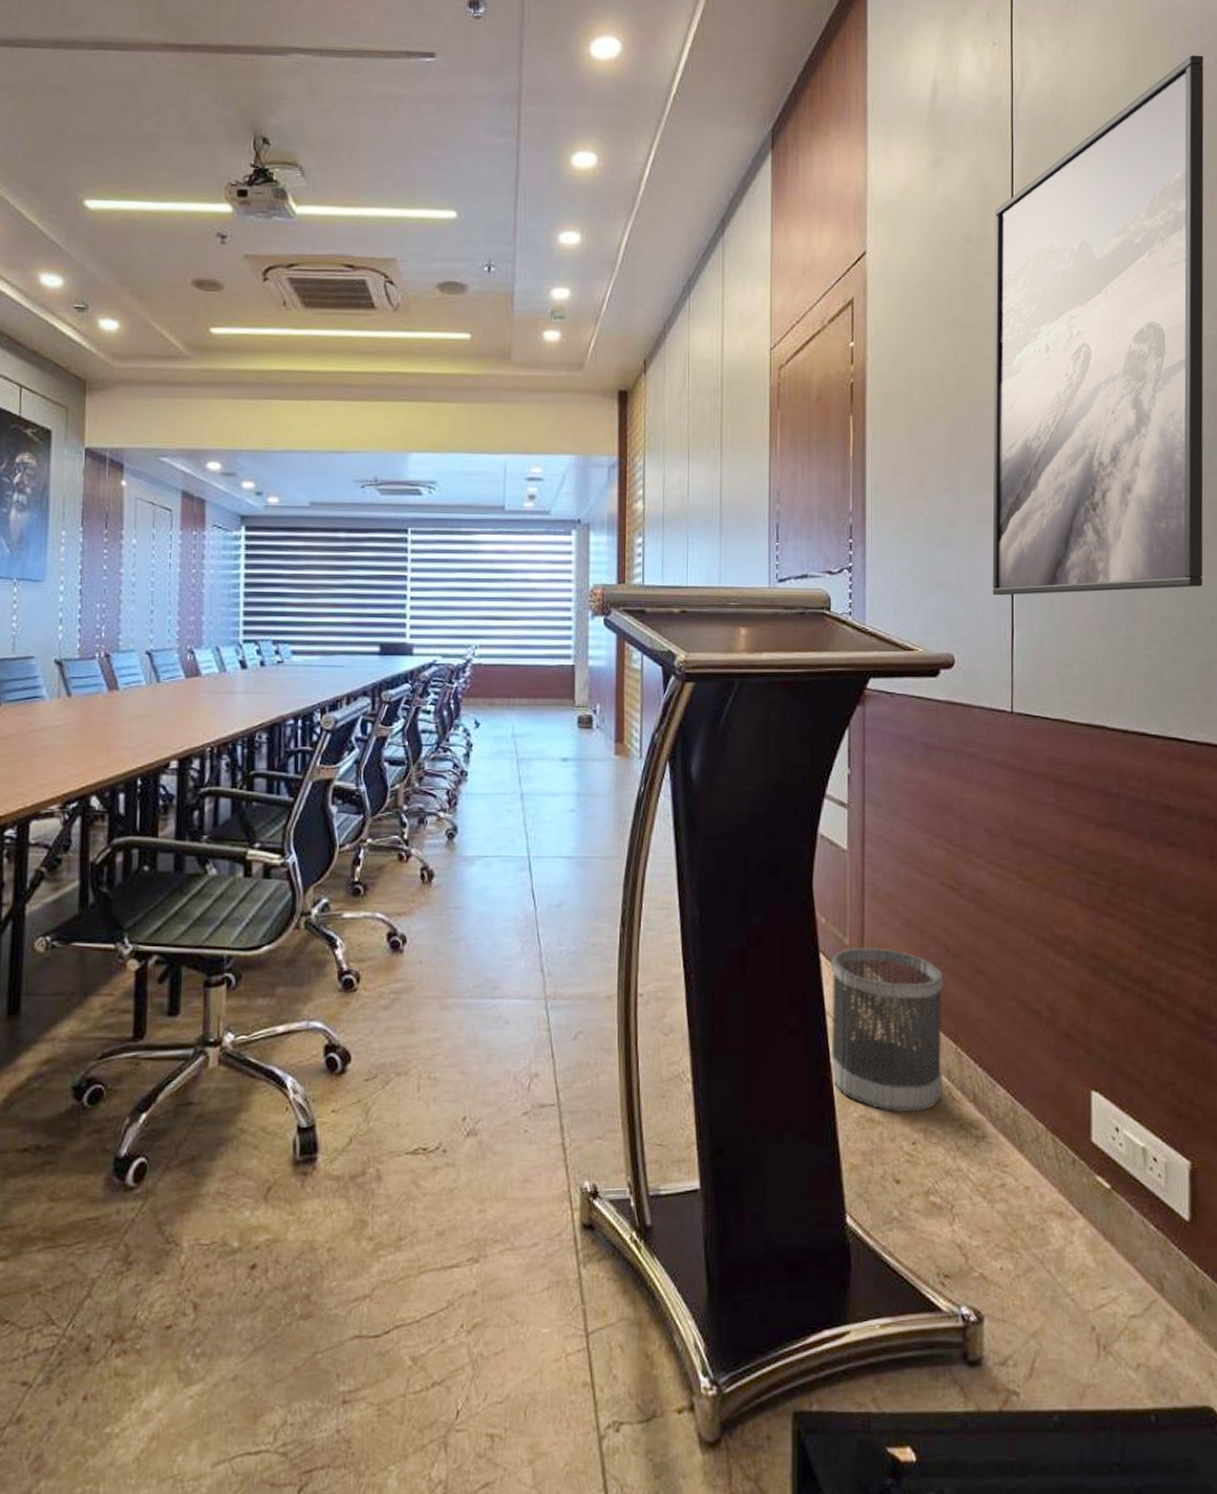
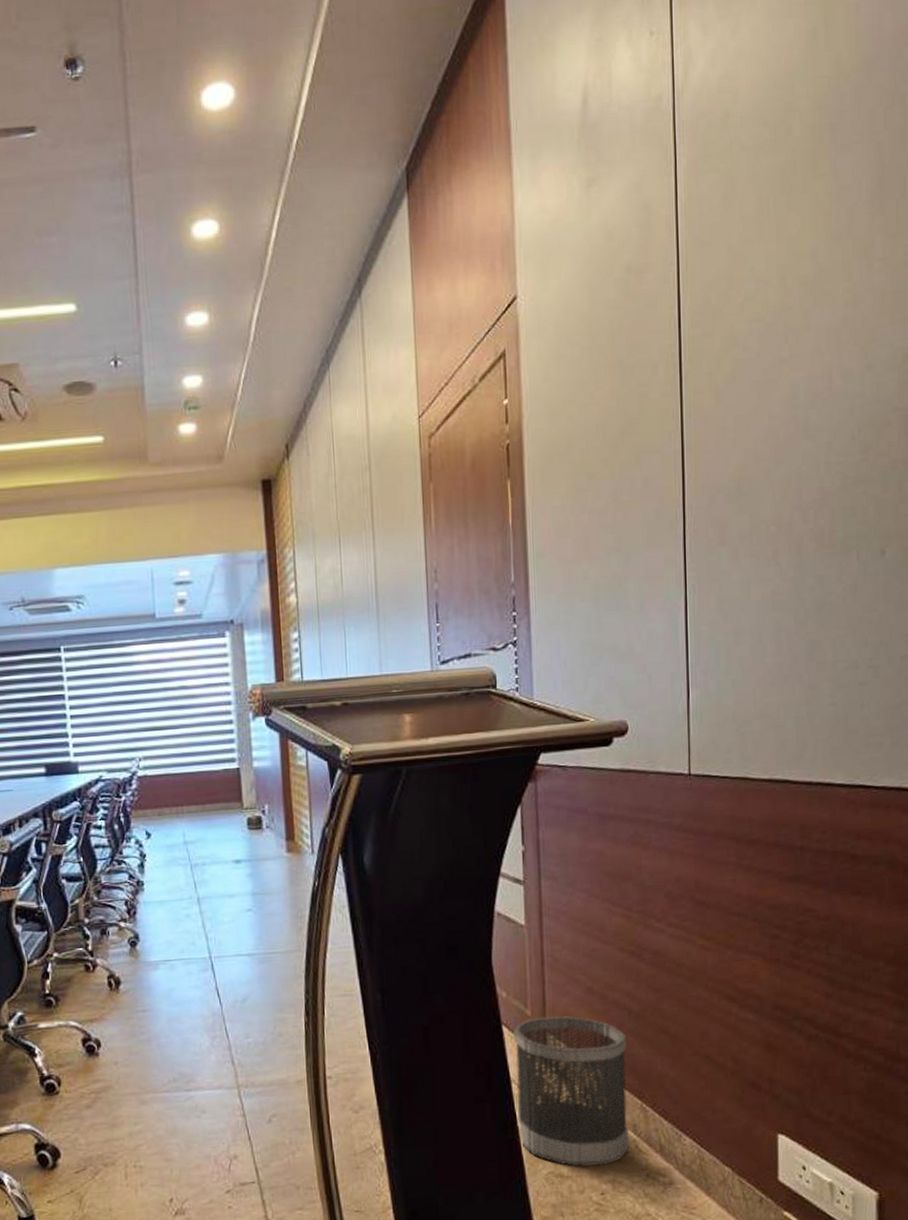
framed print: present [992,55,1204,596] -> none [658,15,896,656]

